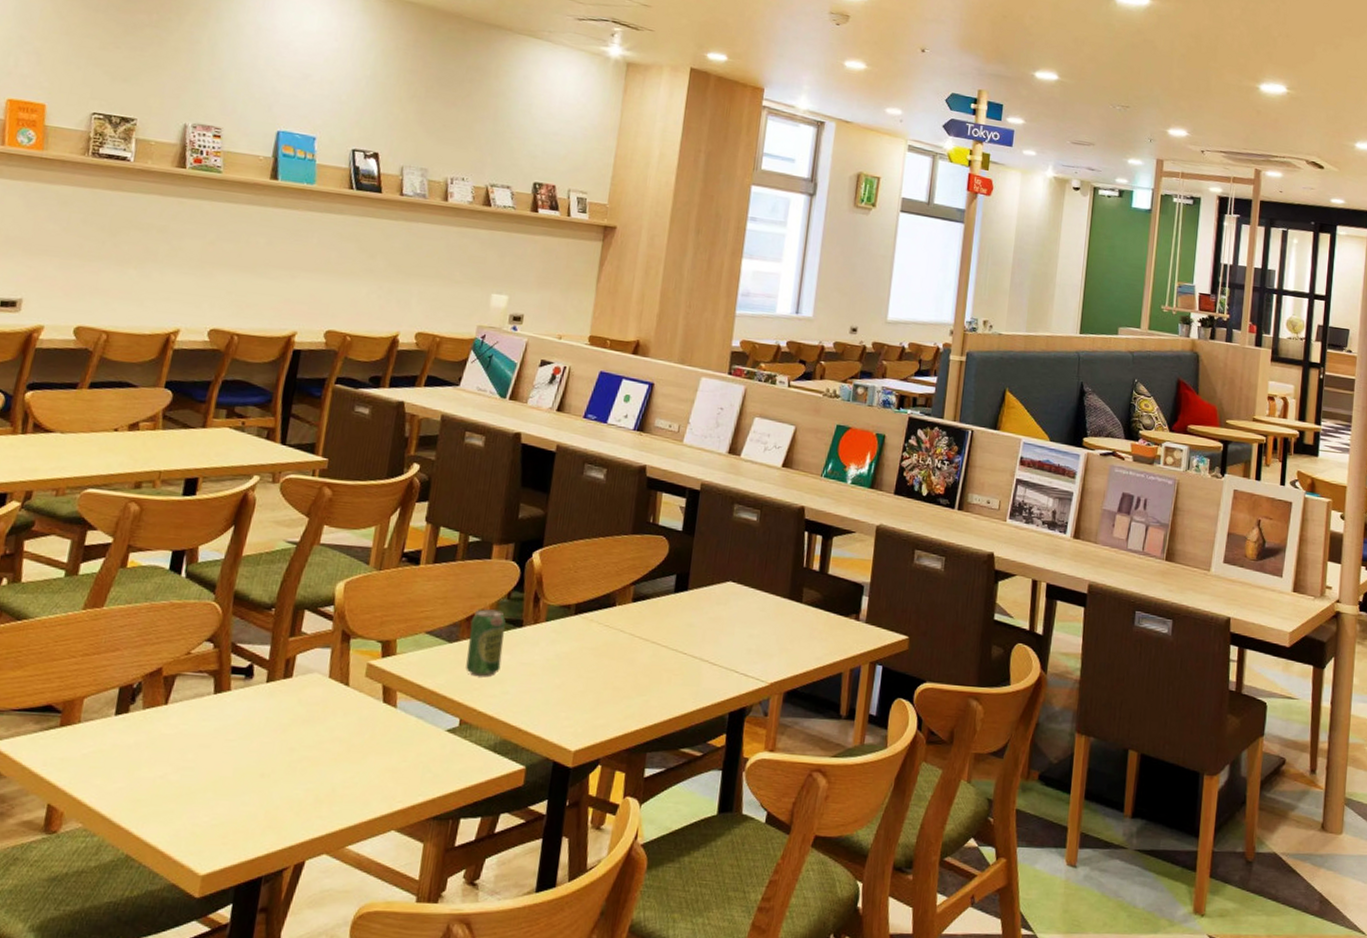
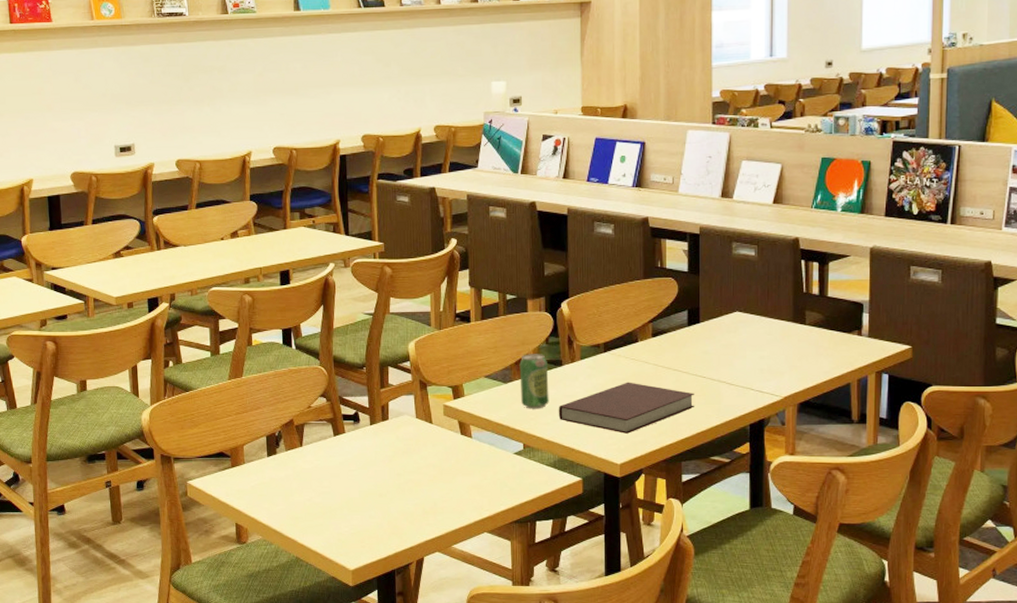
notebook: none [508,652,672,715] -> present [558,382,694,434]

